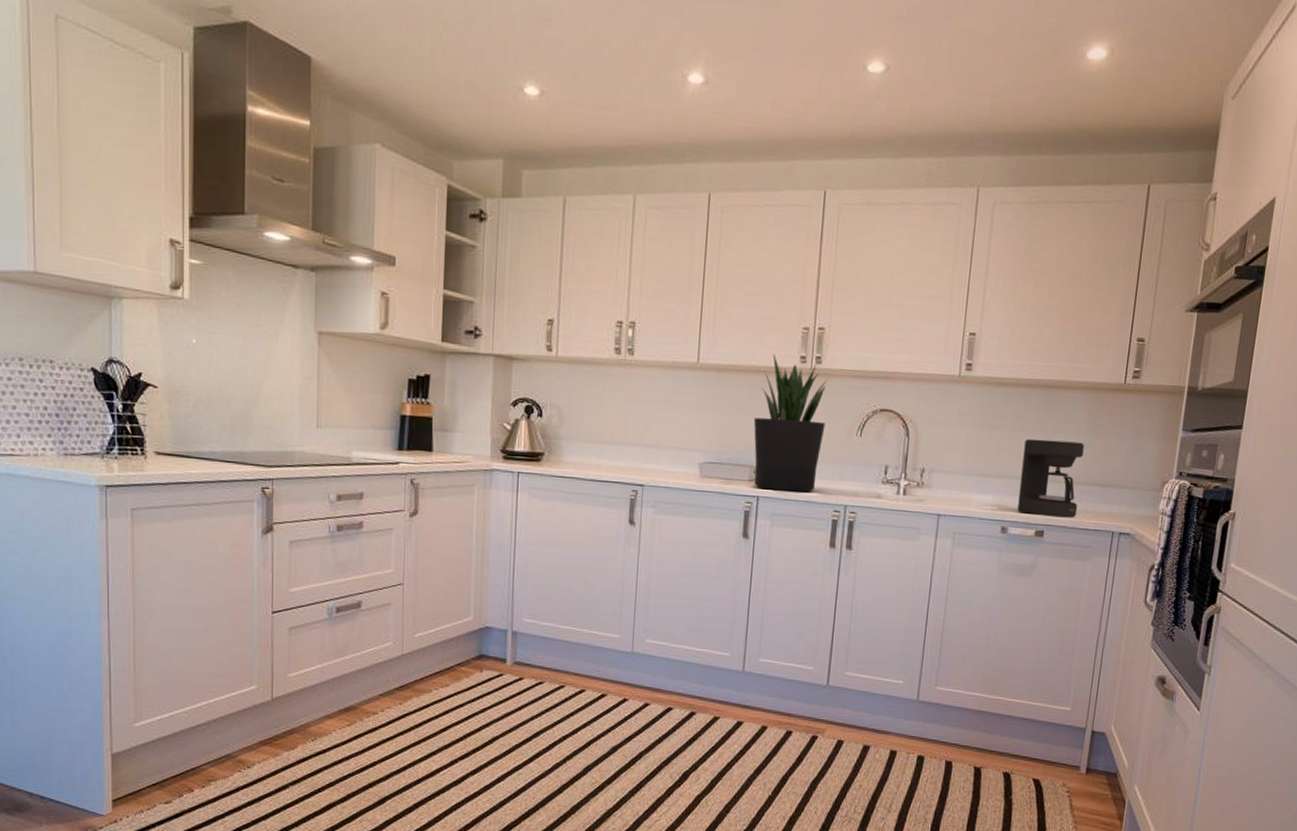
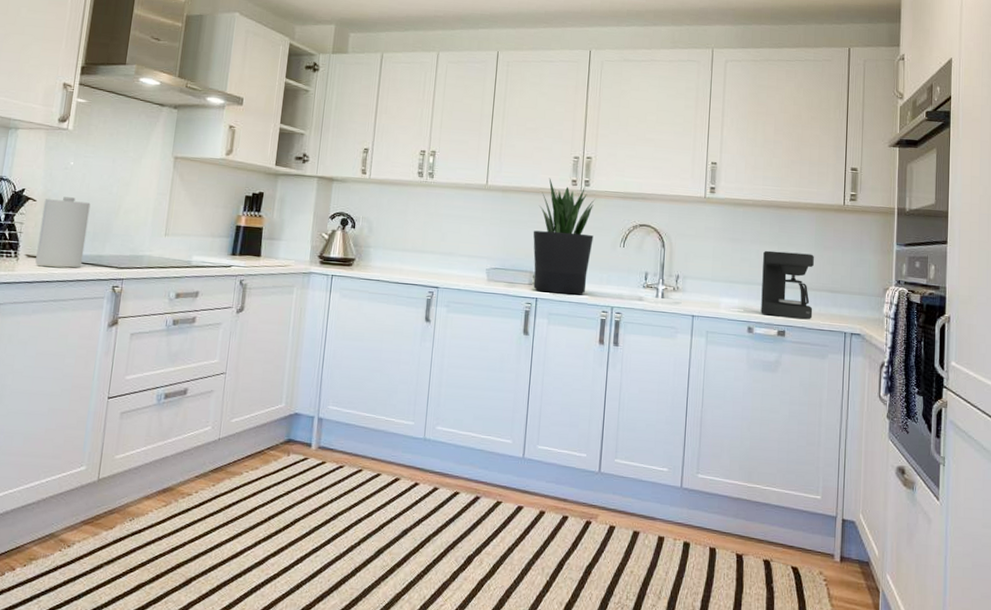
paper towel holder: none [167,382,223,467] -> present [35,197,91,268]

